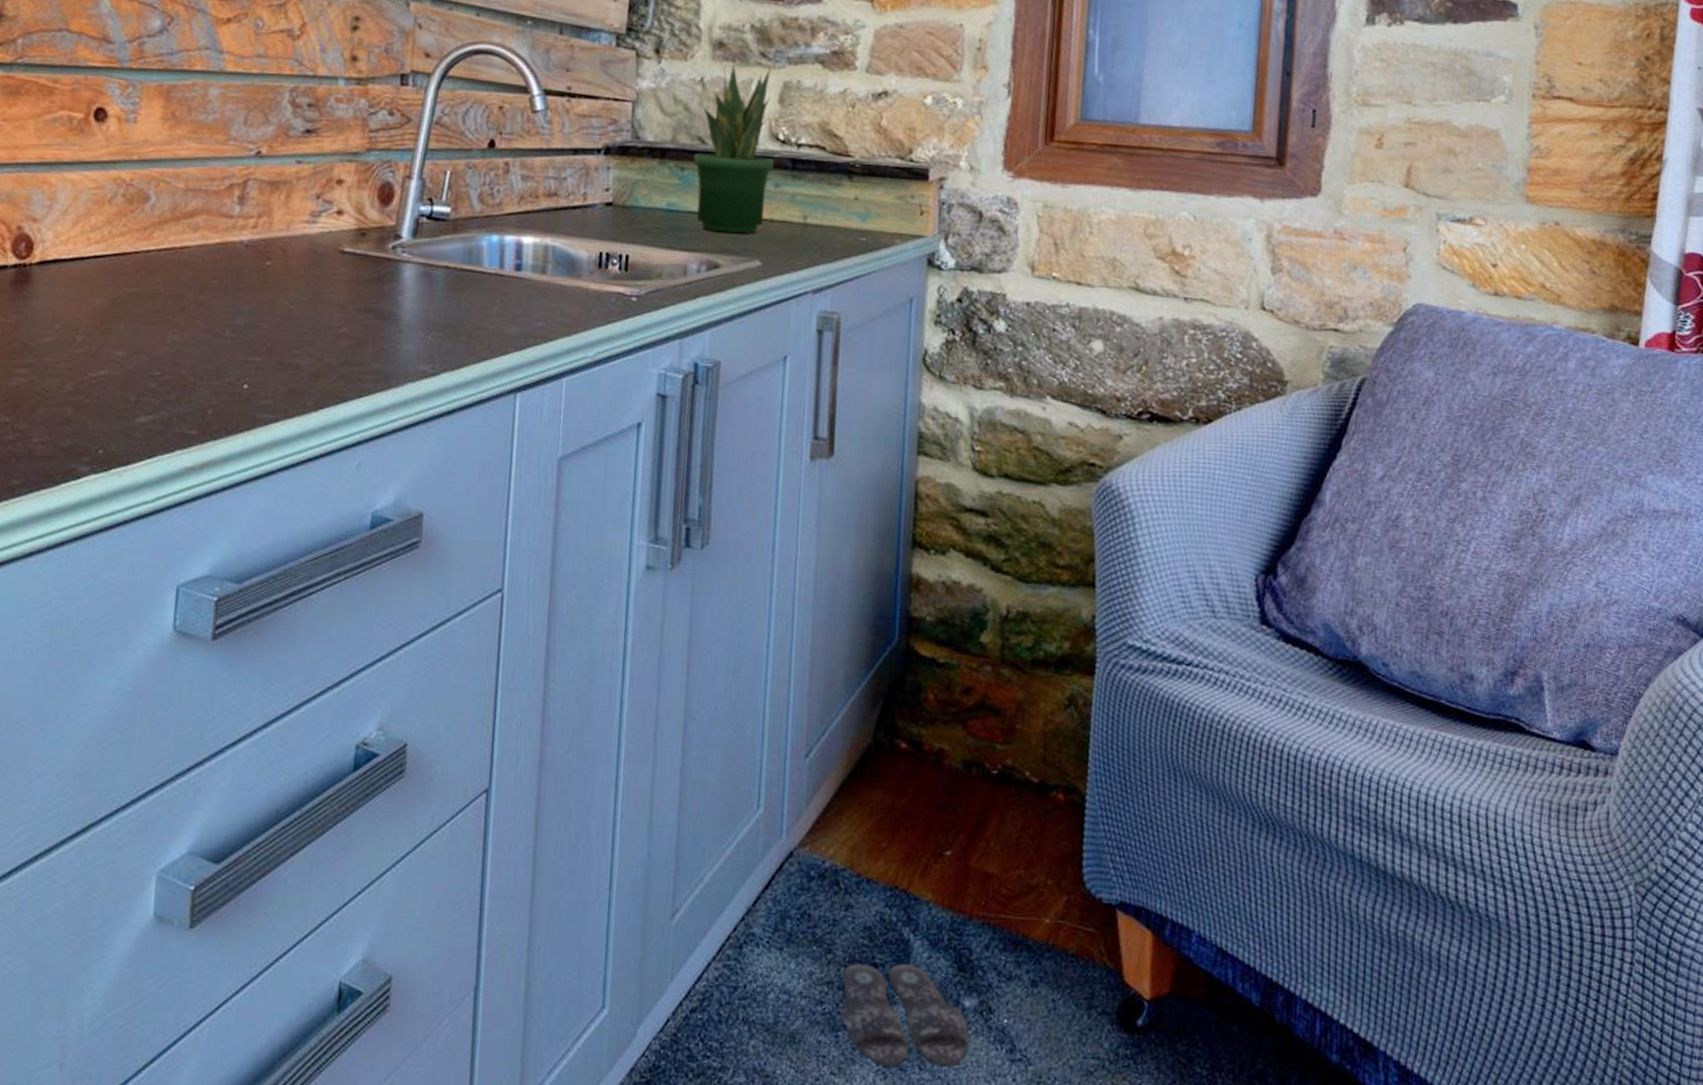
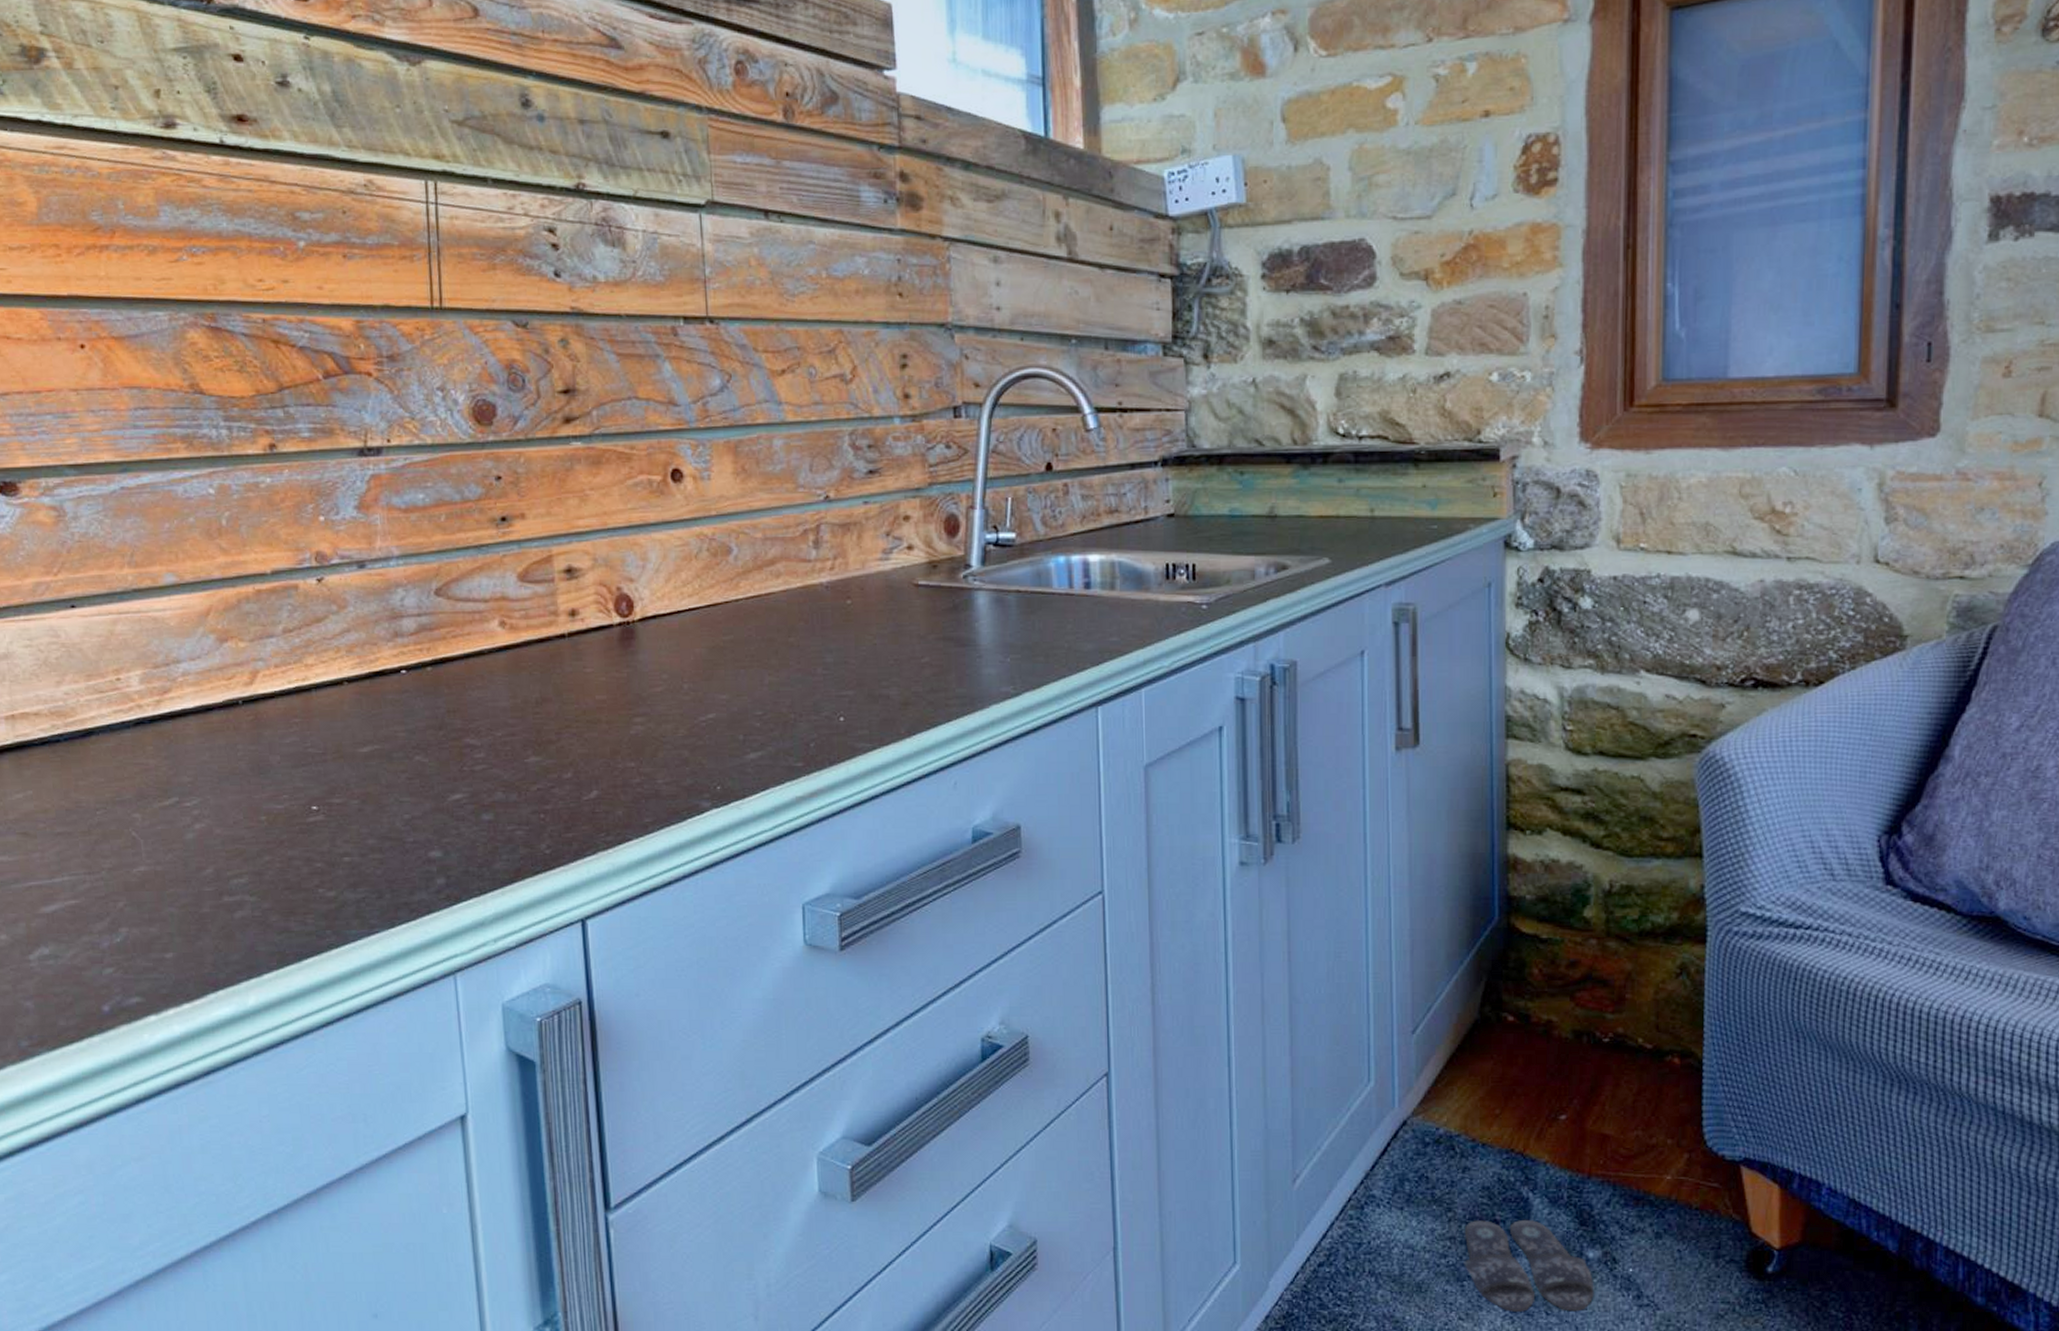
planter: present [693,65,774,234] -> none [1252,361,1335,533]

